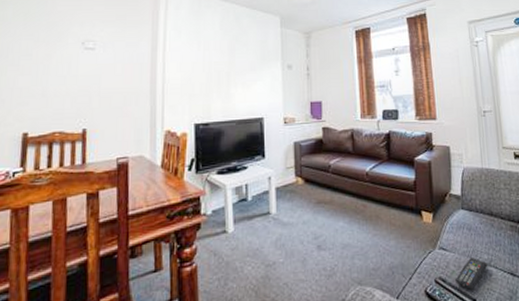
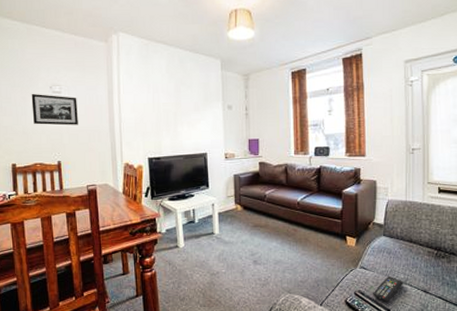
picture frame: none [56,49,114,87] -> present [31,93,78,126]

